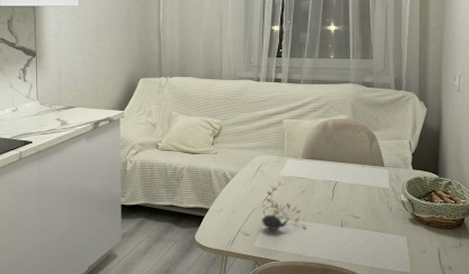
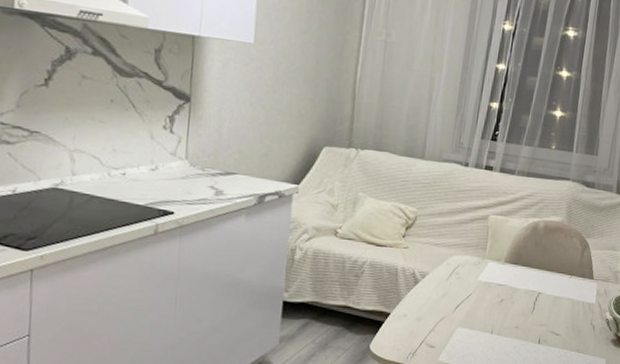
teapot: present [261,182,311,231] -> none [449,288,505,344]

